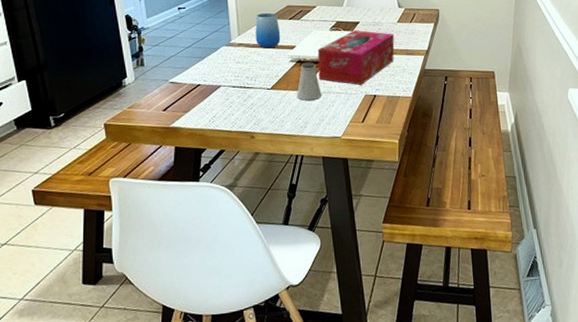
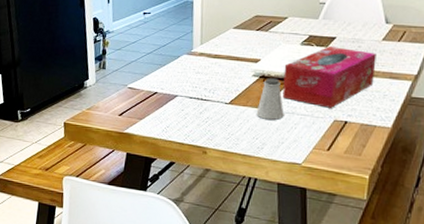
cup: present [255,13,281,49] -> none [218,23,246,60]

